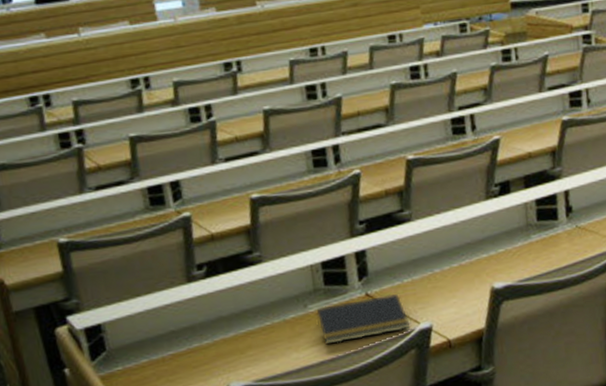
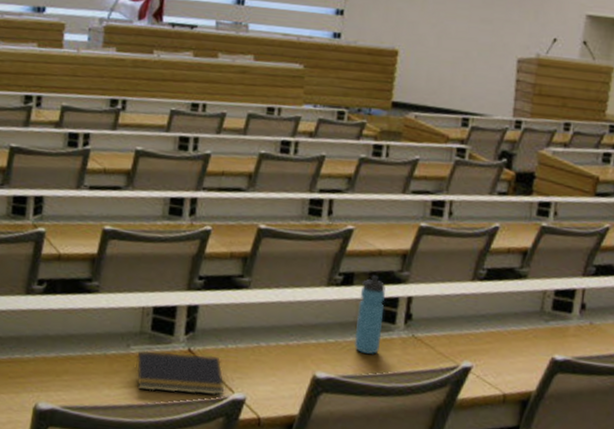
water bottle: none [519,178,548,255] -> present [353,275,386,354]

